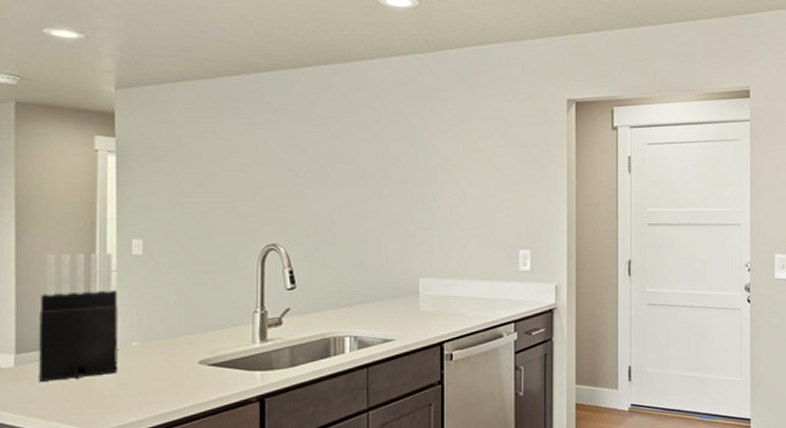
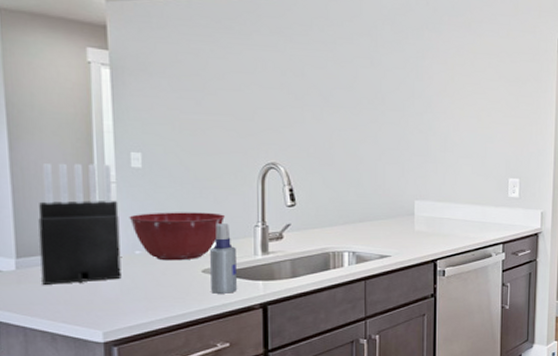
mixing bowl: none [127,299,223,352] -> present [129,212,225,261]
spray bottle: none [207,310,234,387] -> present [210,223,237,294]

